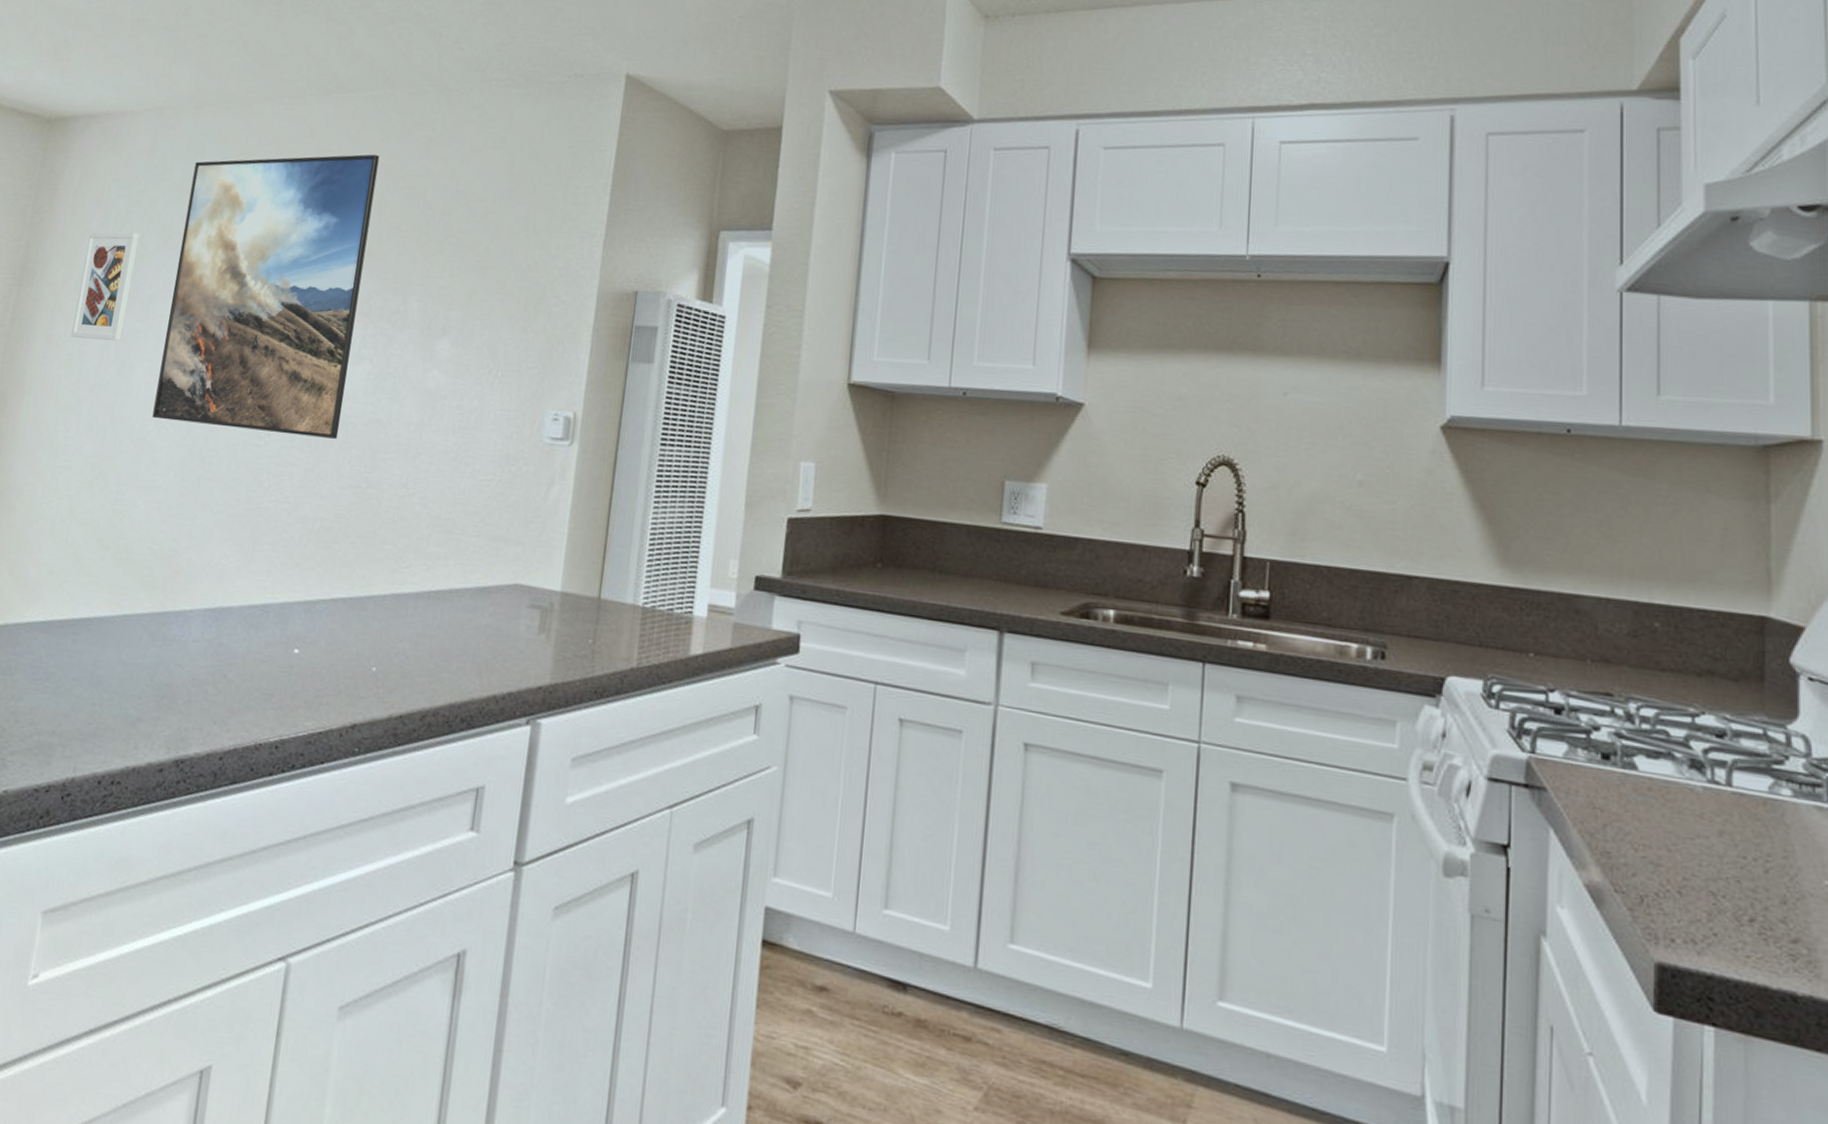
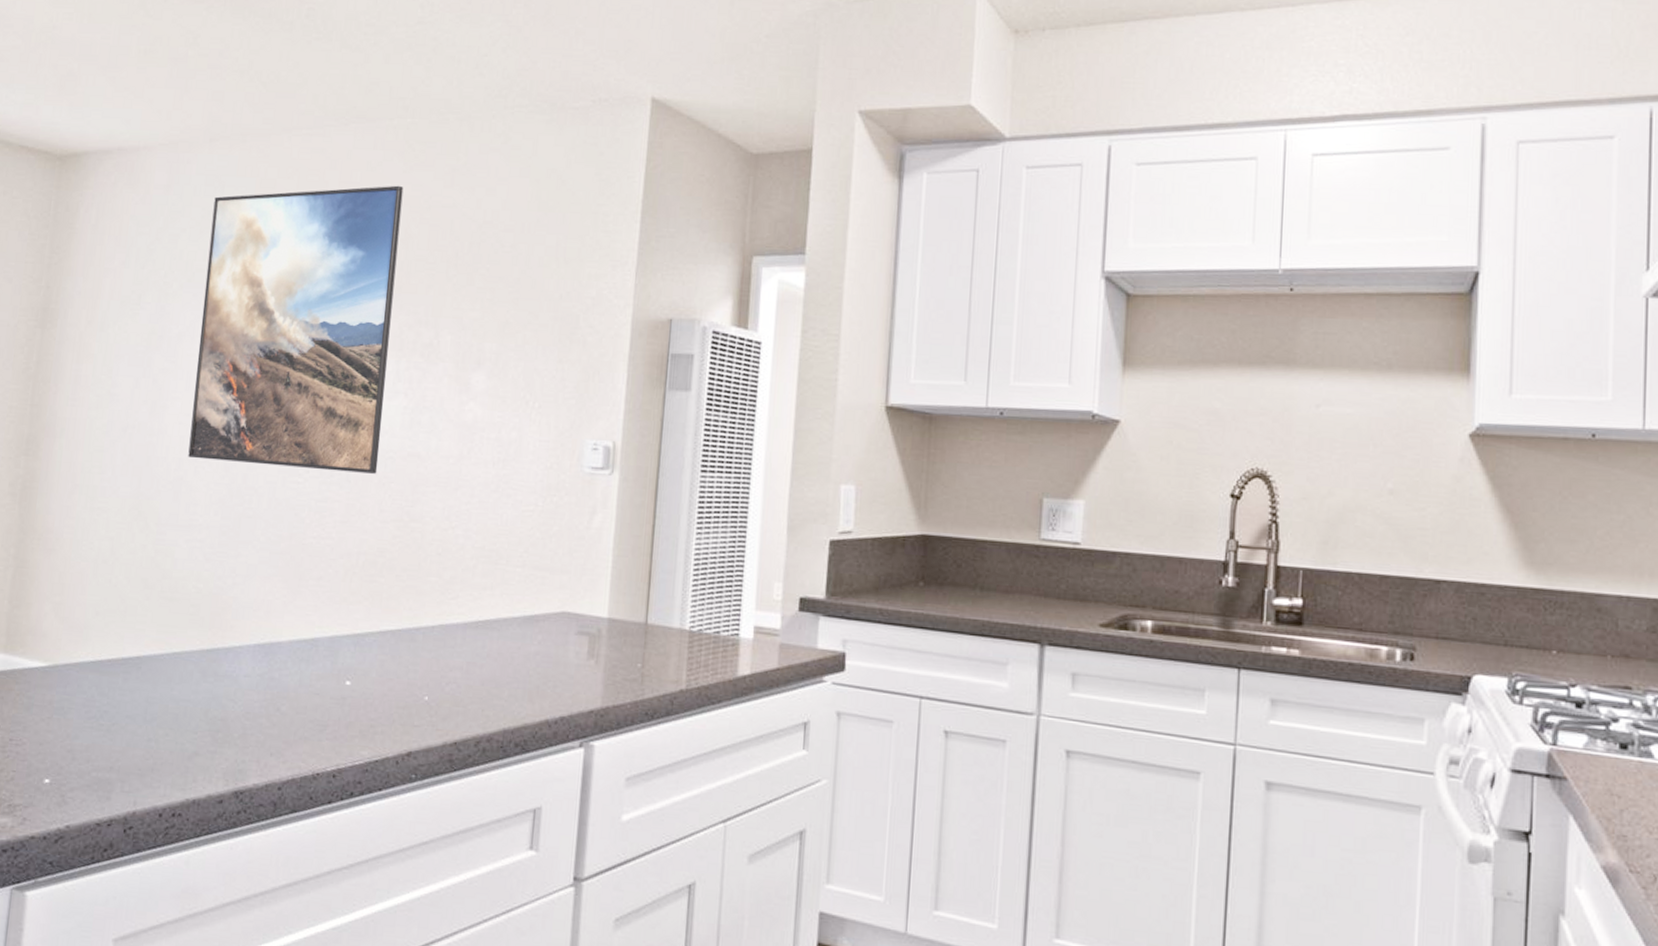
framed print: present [71,232,140,341] -> none [99,270,163,381]

